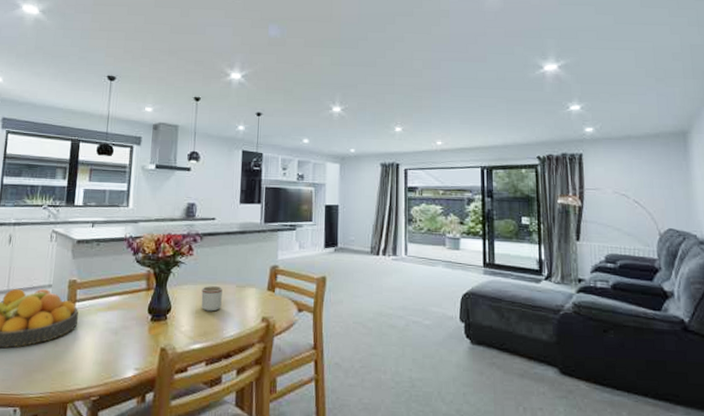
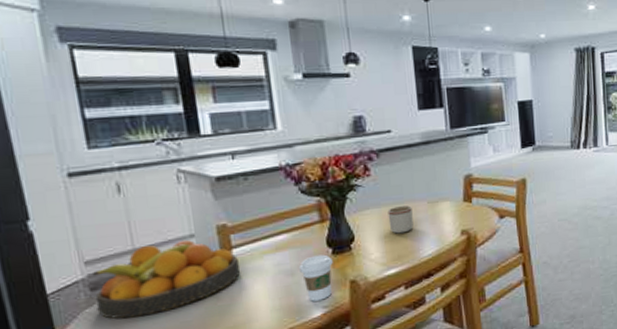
coffee cup: none [123,319,150,362] -> present [299,254,333,302]

